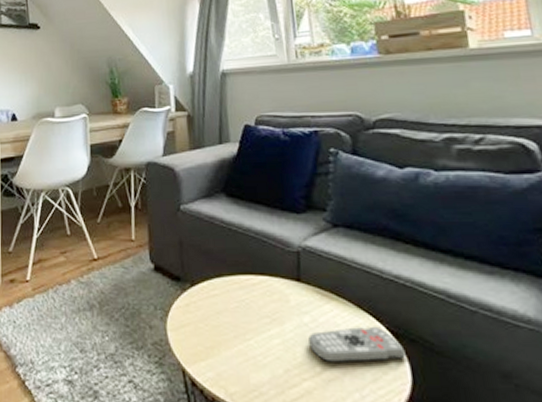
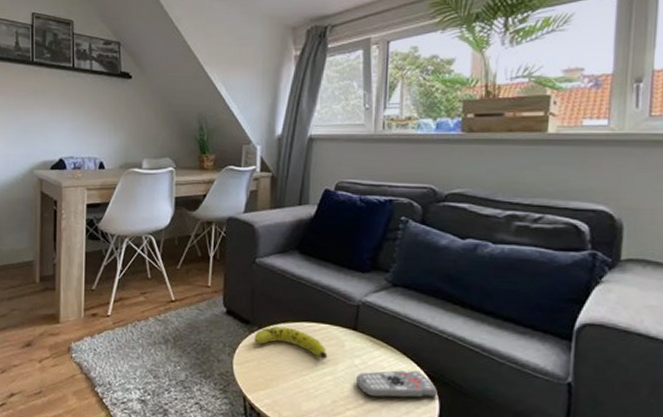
fruit: none [187,282,272,318] -> present [254,326,328,359]

